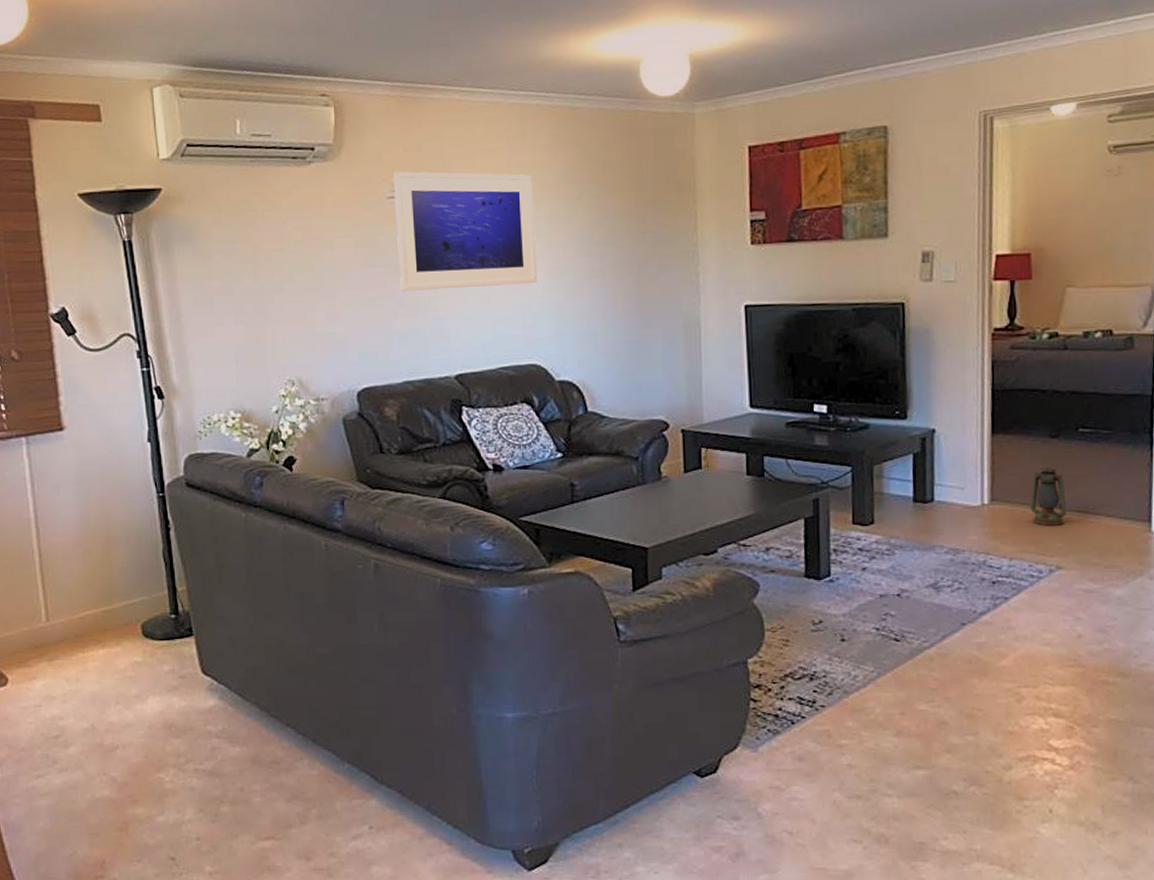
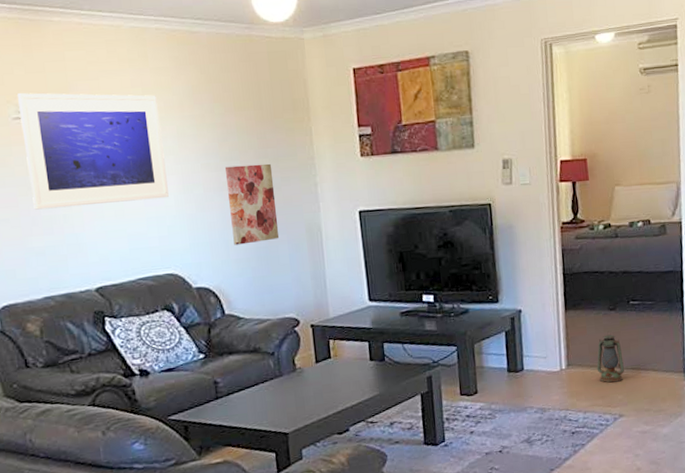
wall art: none [598,249,653,337] -> present [224,163,280,245]

